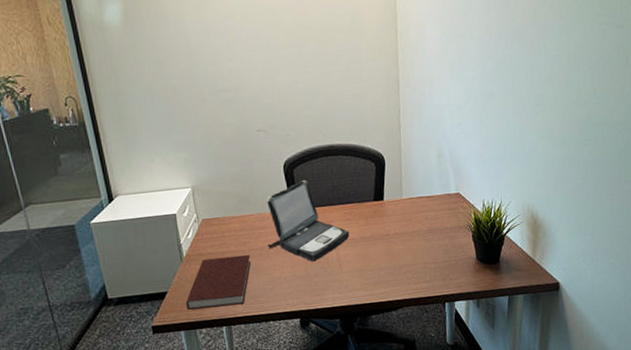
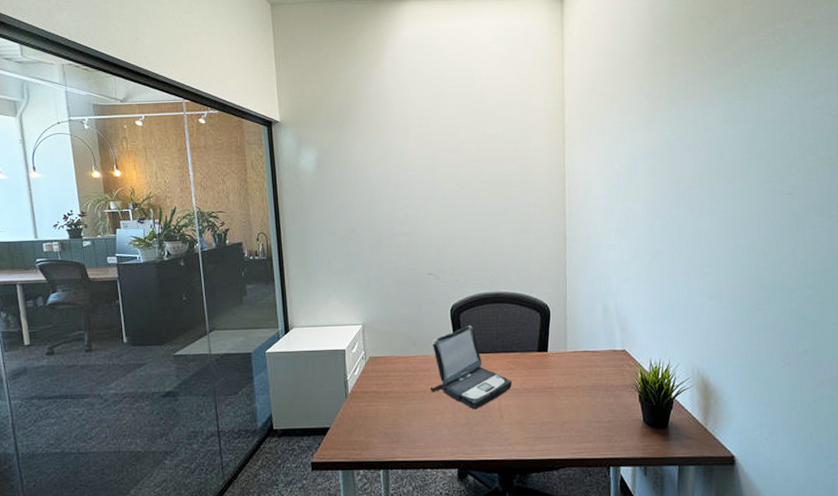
notebook: present [186,254,252,310] -> none [346,396,413,449]

